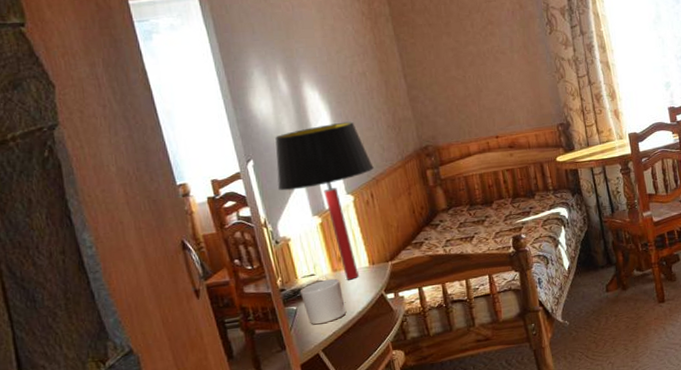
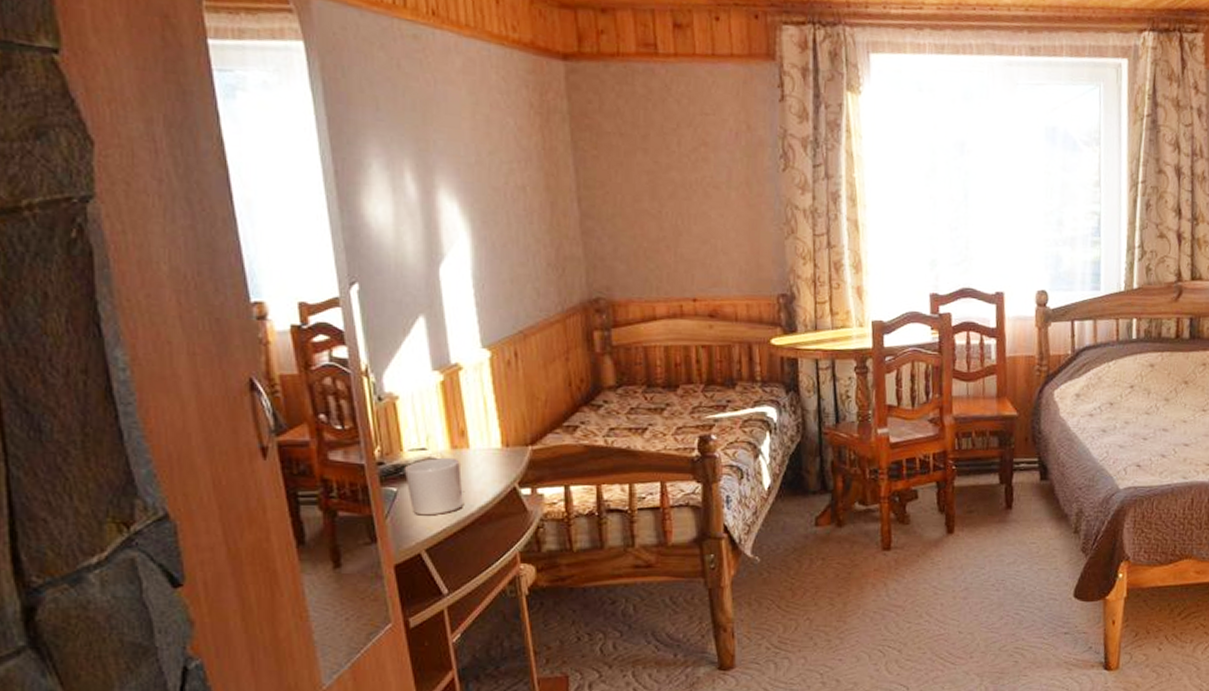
table lamp: present [275,121,374,280] -> none [388,249,523,463]

